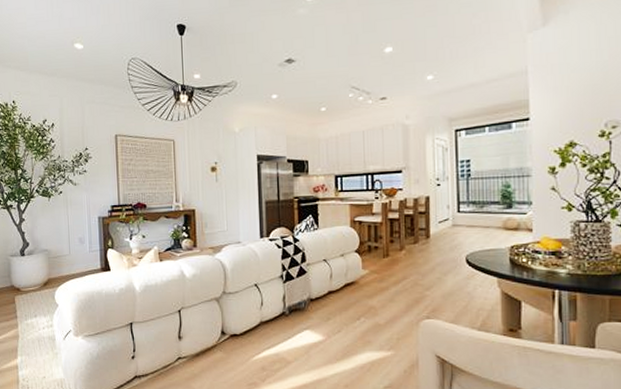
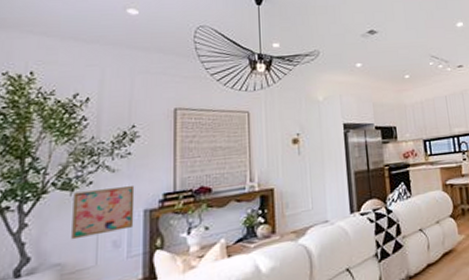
wall art: none [51,197,92,234] -> present [71,186,135,240]

